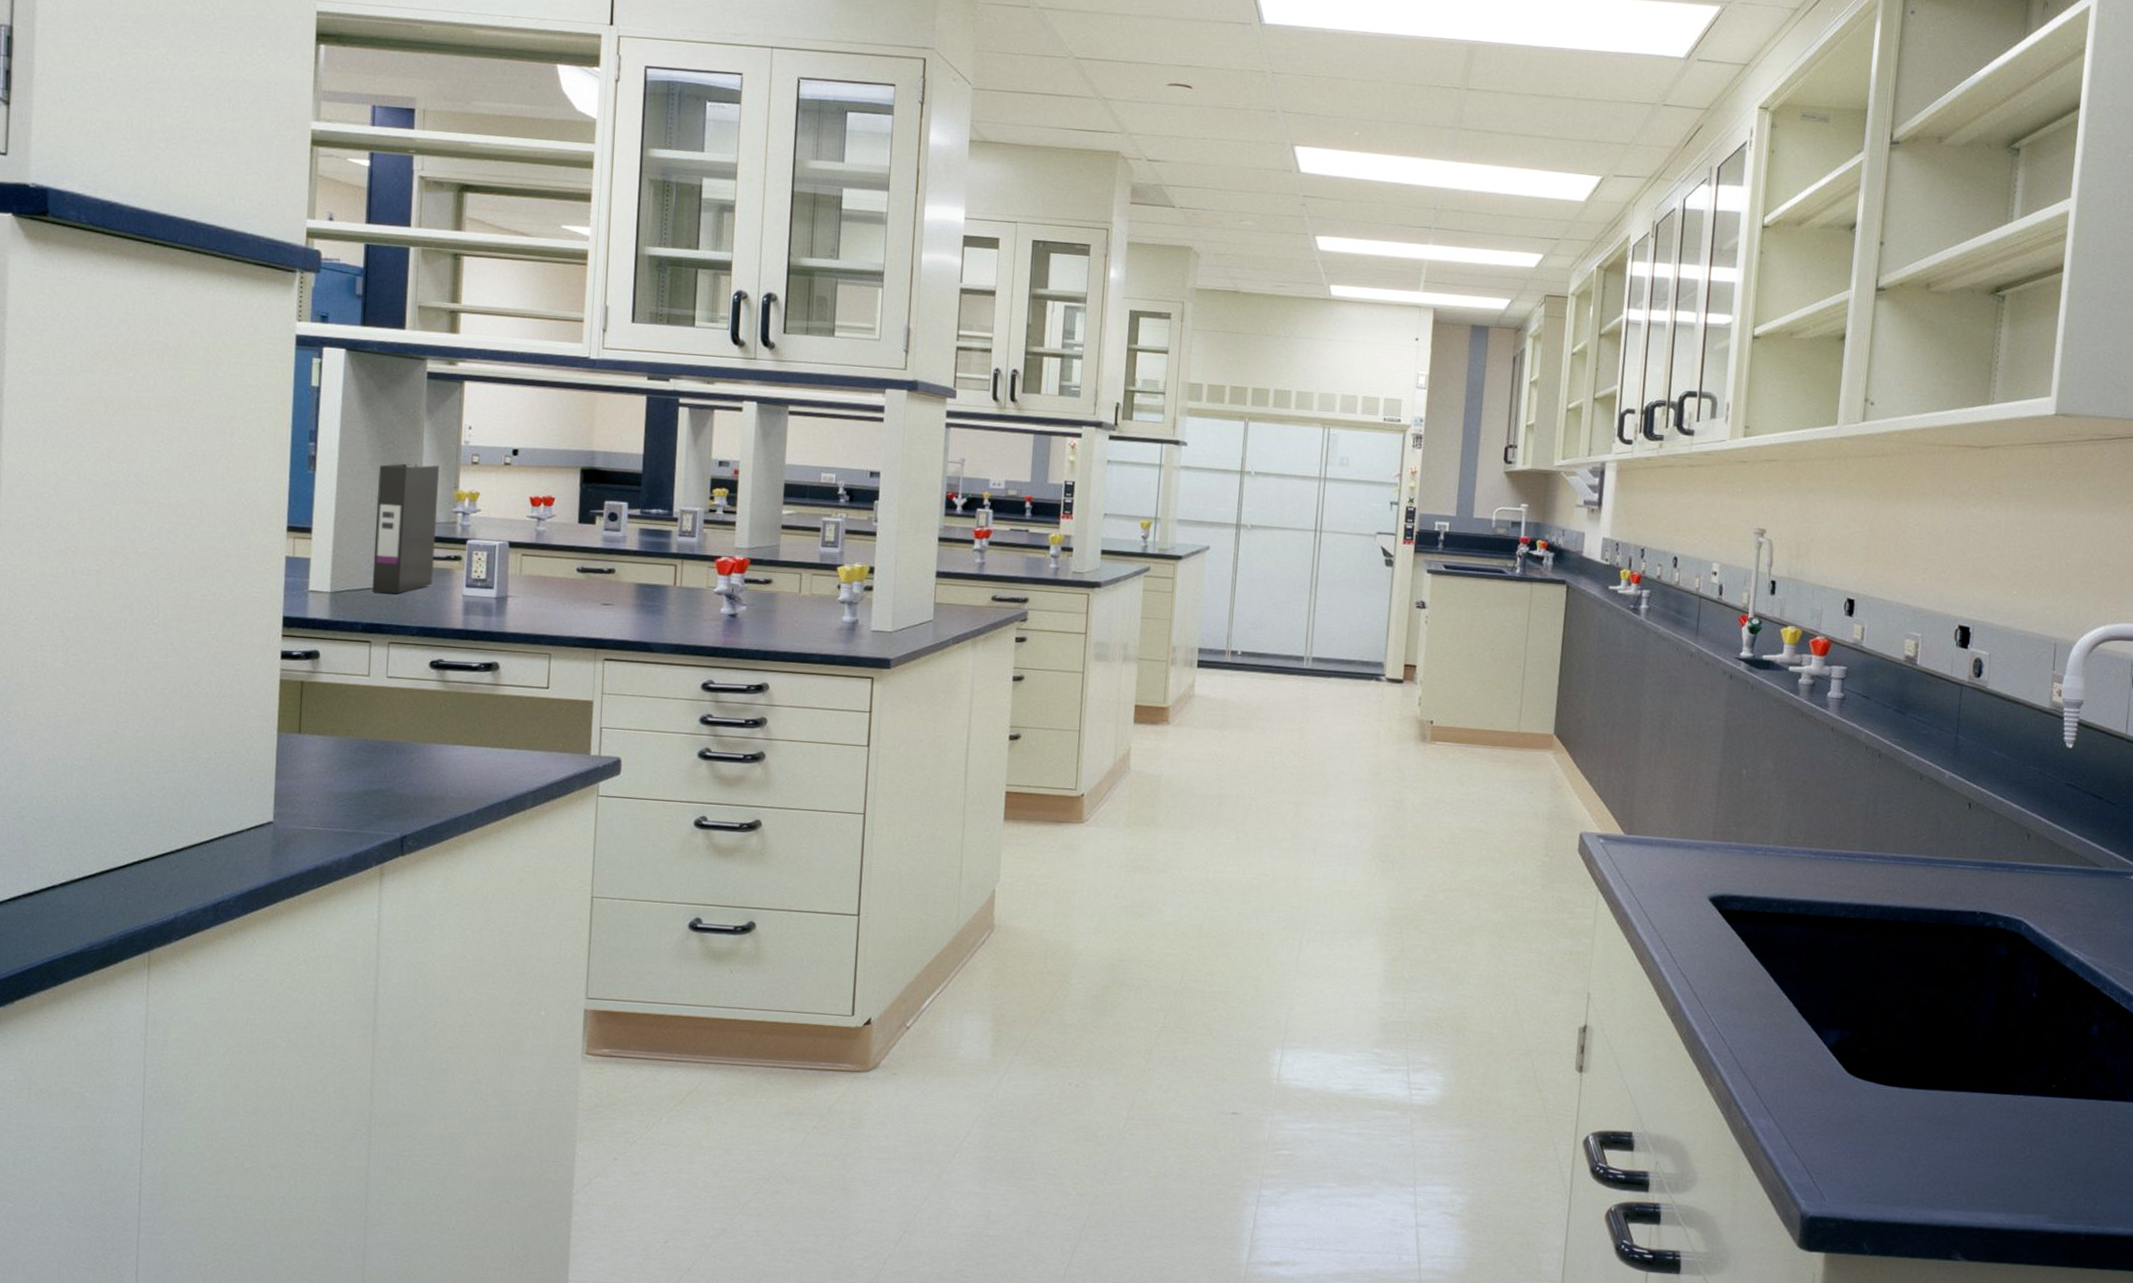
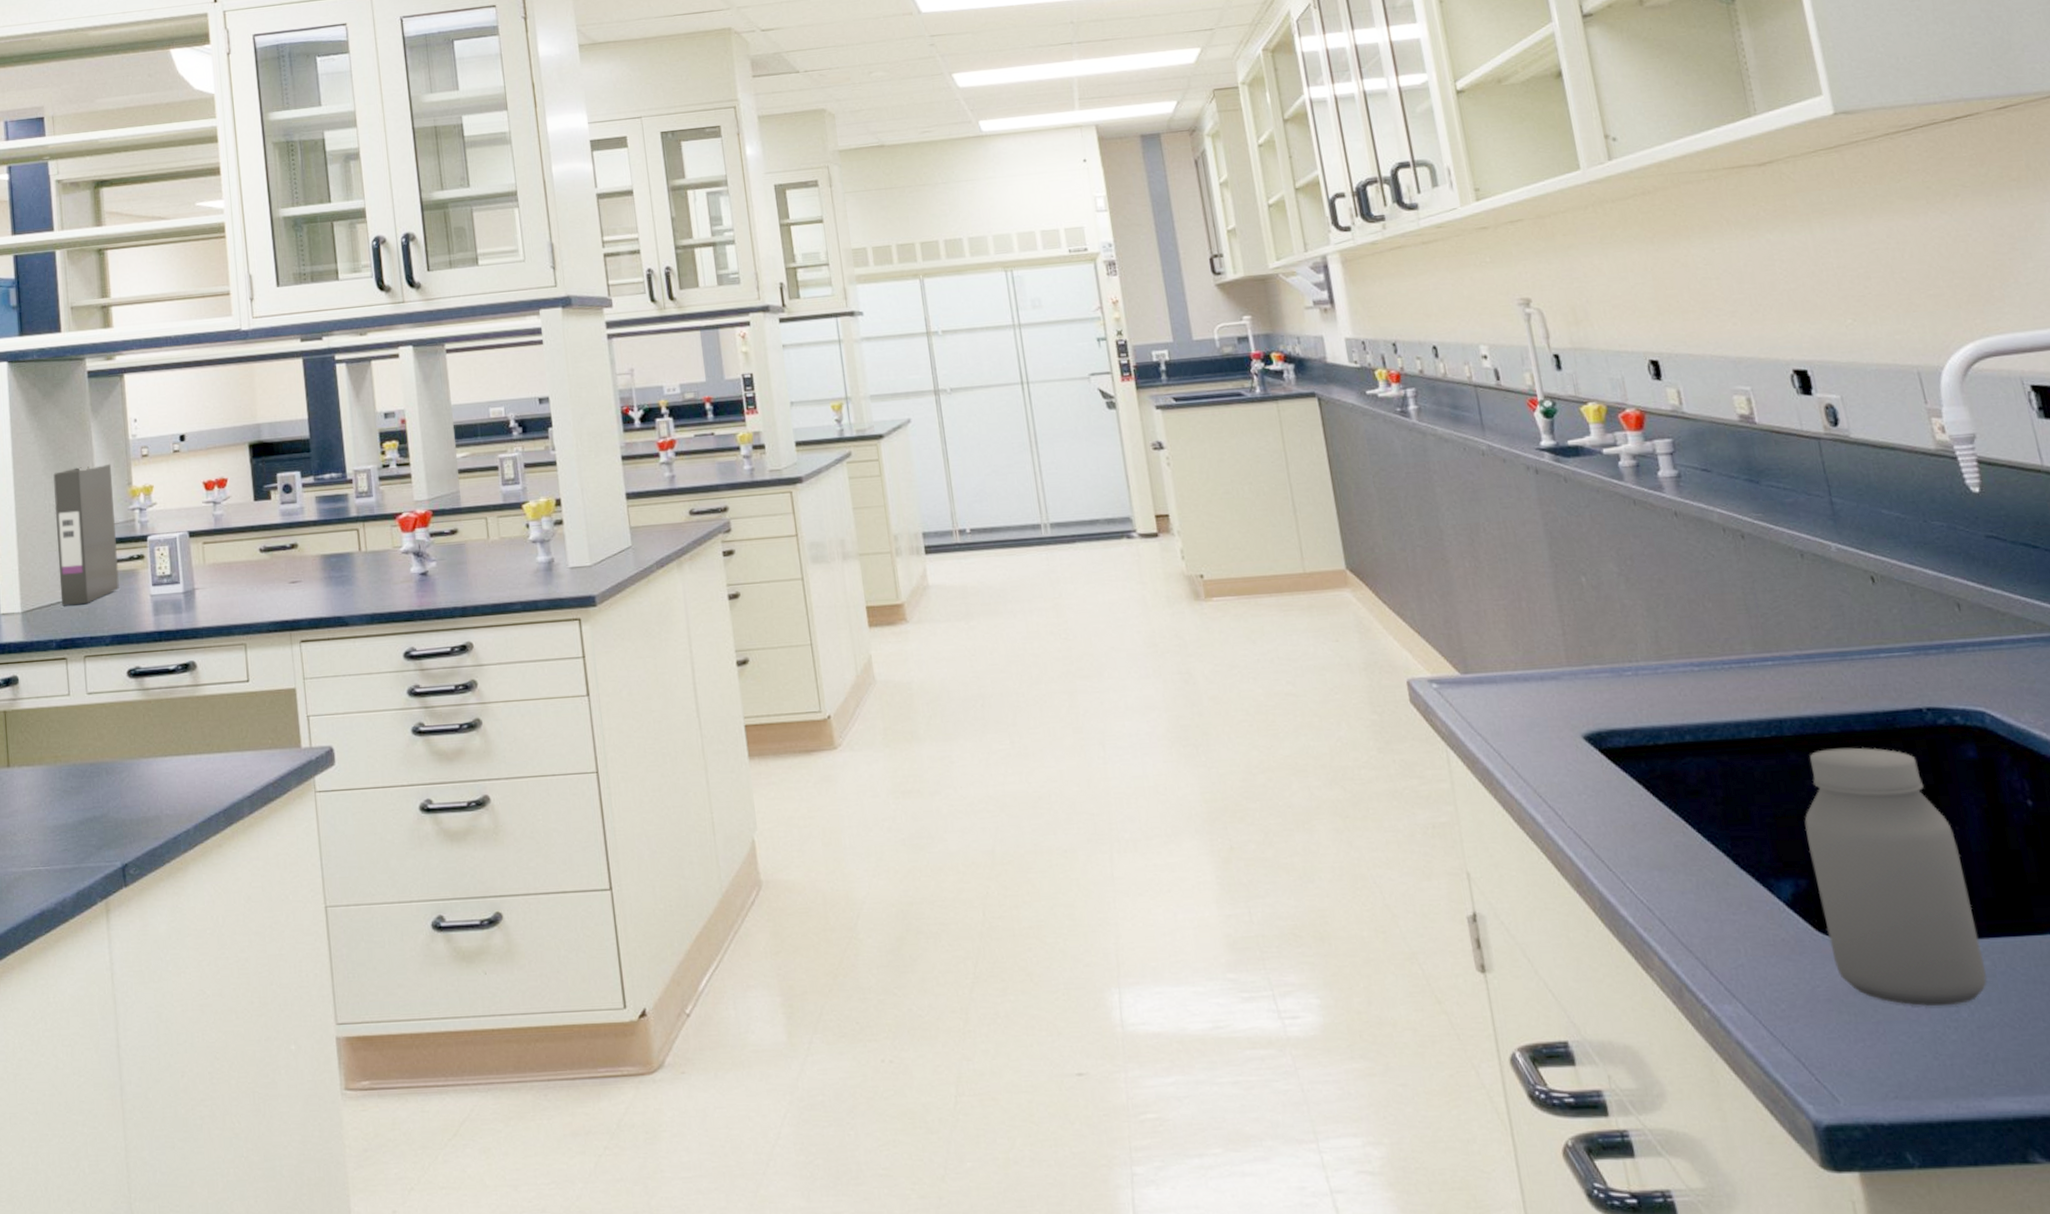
jar: none [1853,933,1971,1139] -> present [1804,747,1987,1006]

